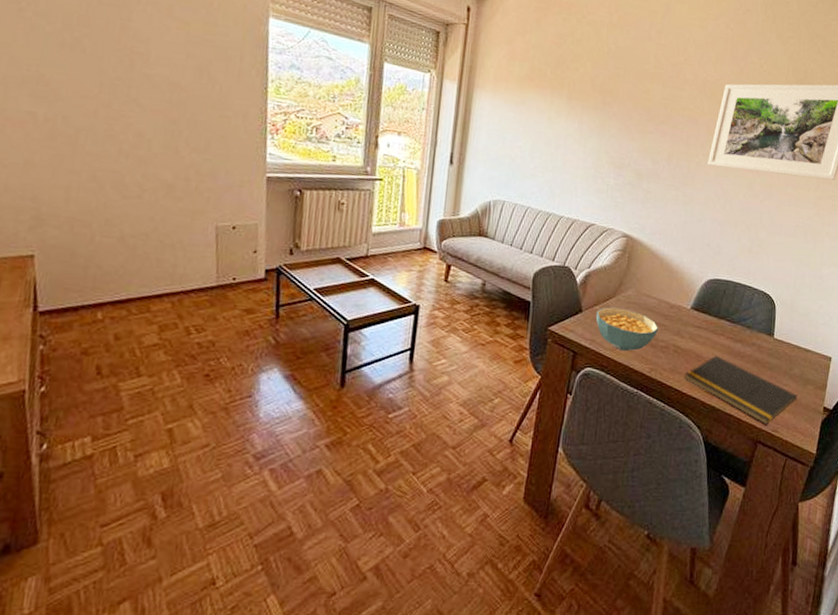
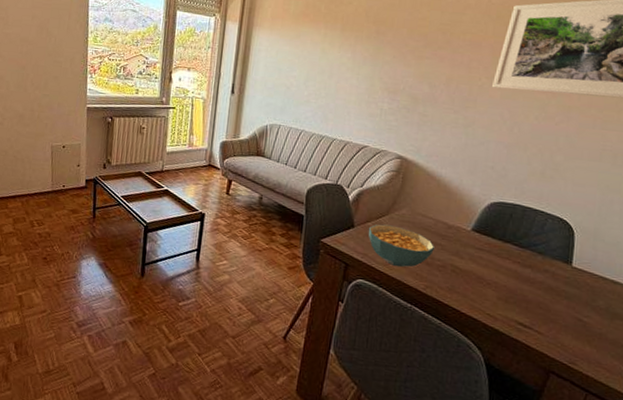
notepad: present [684,355,798,425] -> none [463,278,603,356]

